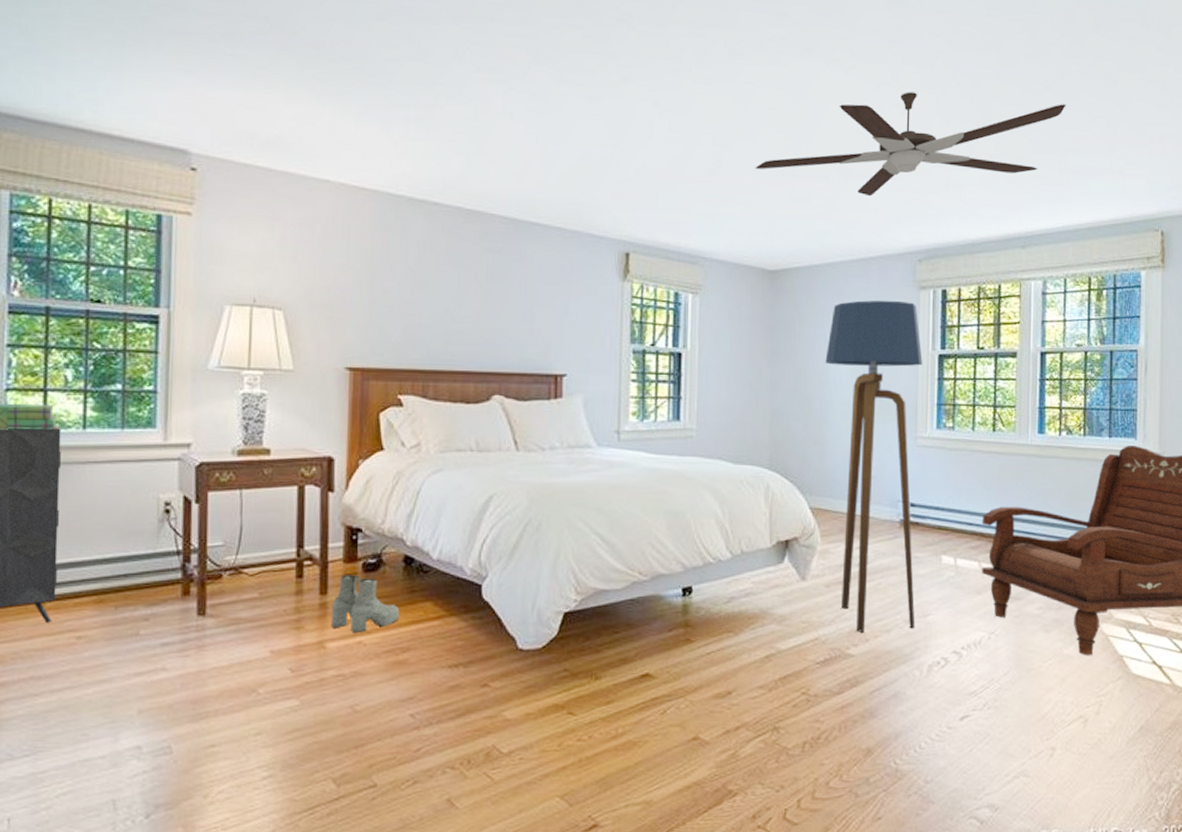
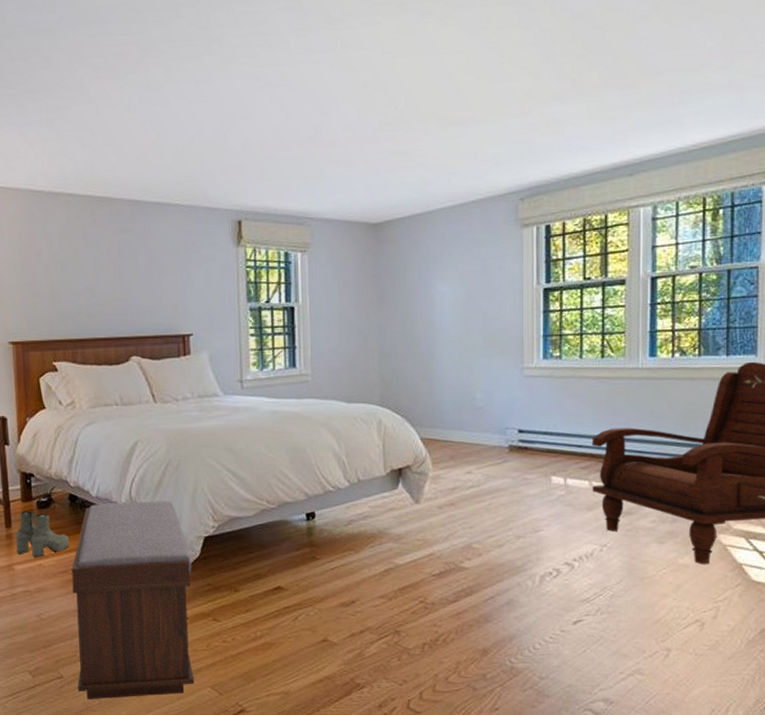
bench: none [395,567,547,814] -> present [71,501,195,699]
ceiling fan: present [755,92,1066,197] -> none [354,22,677,143]
floor lamp: present [825,300,923,632] -> none [430,240,527,548]

